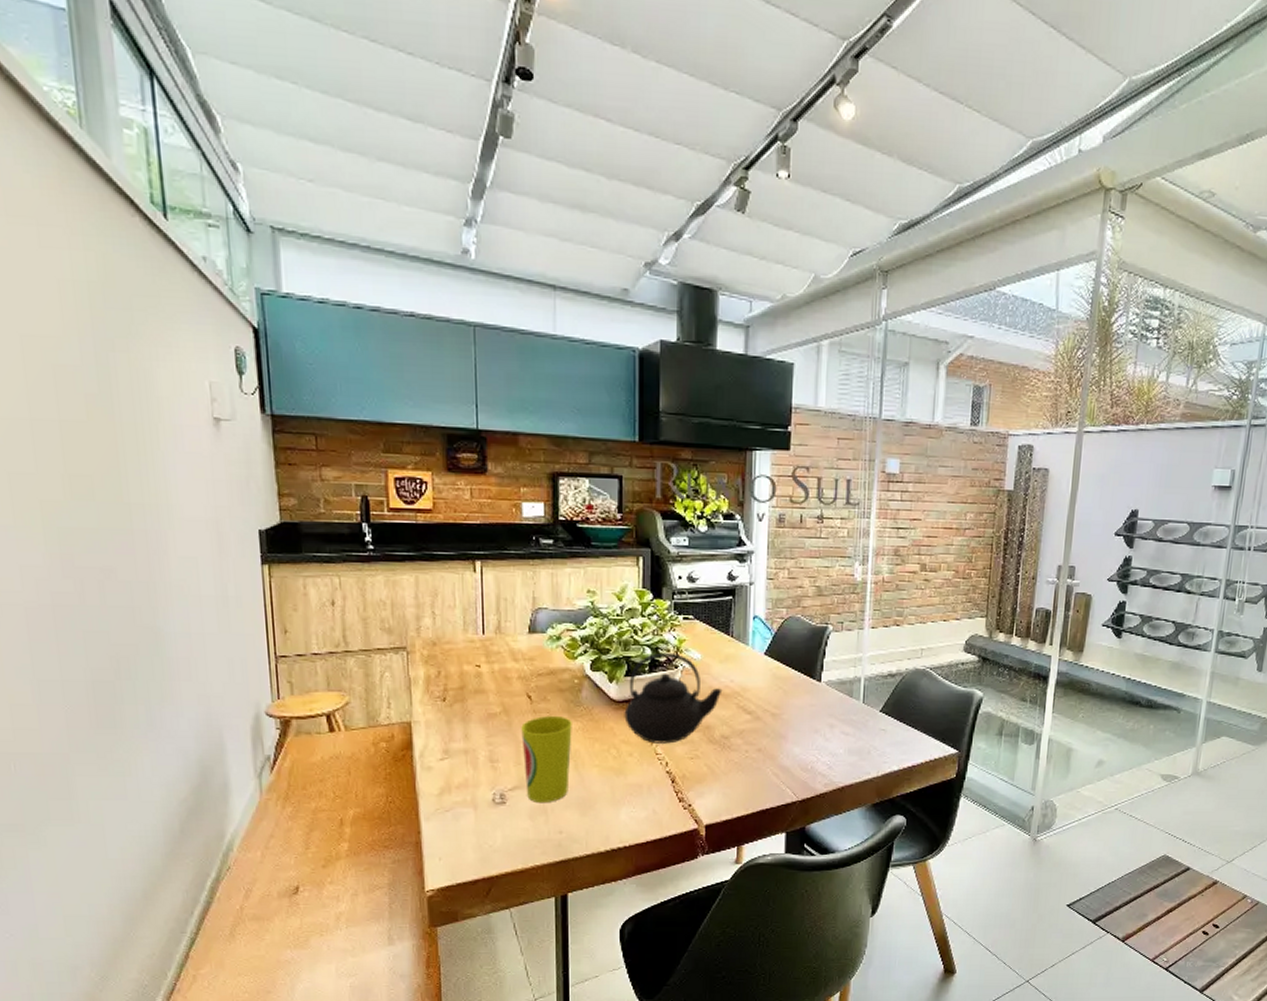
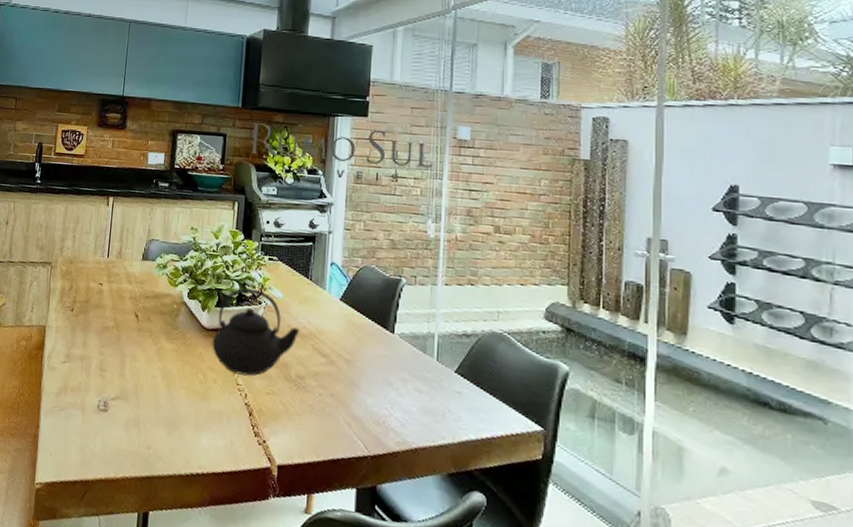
cup: present [521,715,572,804] -> none [125,334,168,417]

